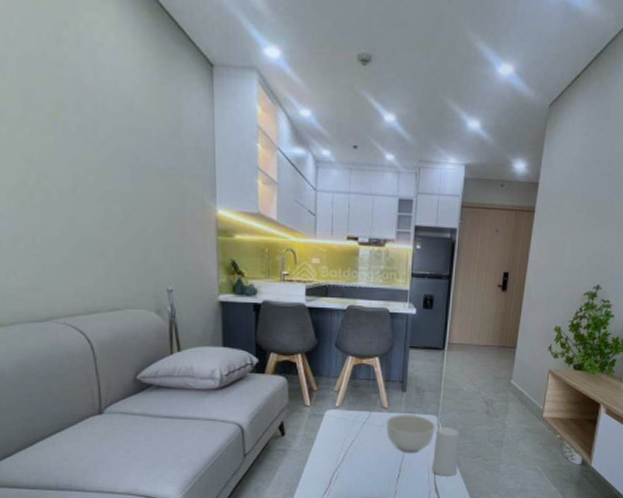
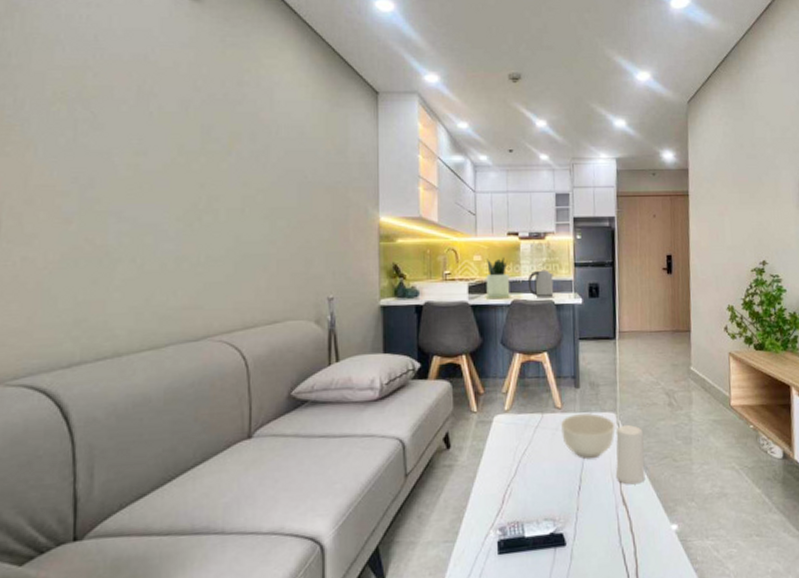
planter: none [322,262,348,304] -> present [485,258,512,300]
kettle: none [364,277,390,307] -> present [527,269,554,299]

